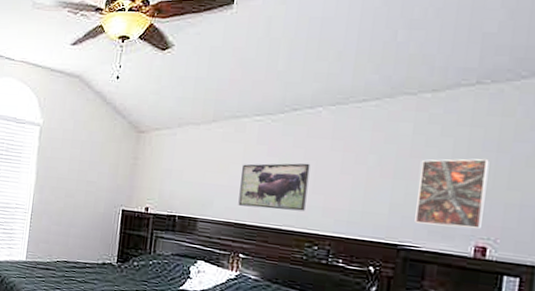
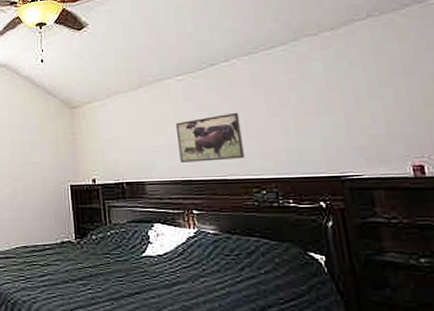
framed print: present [415,158,490,229] -> none [339,82,414,152]

